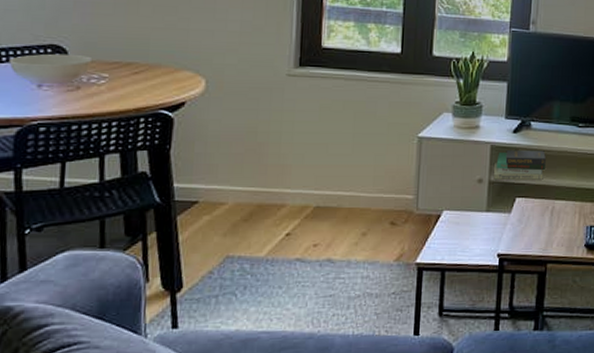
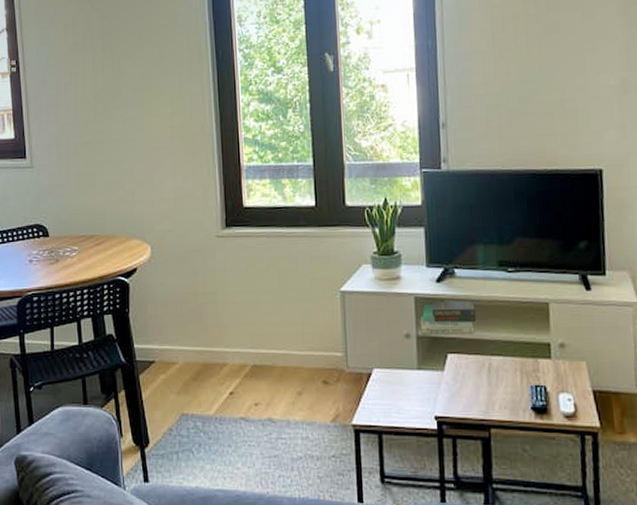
bowl: present [9,53,93,85] -> none [9,231,66,260]

